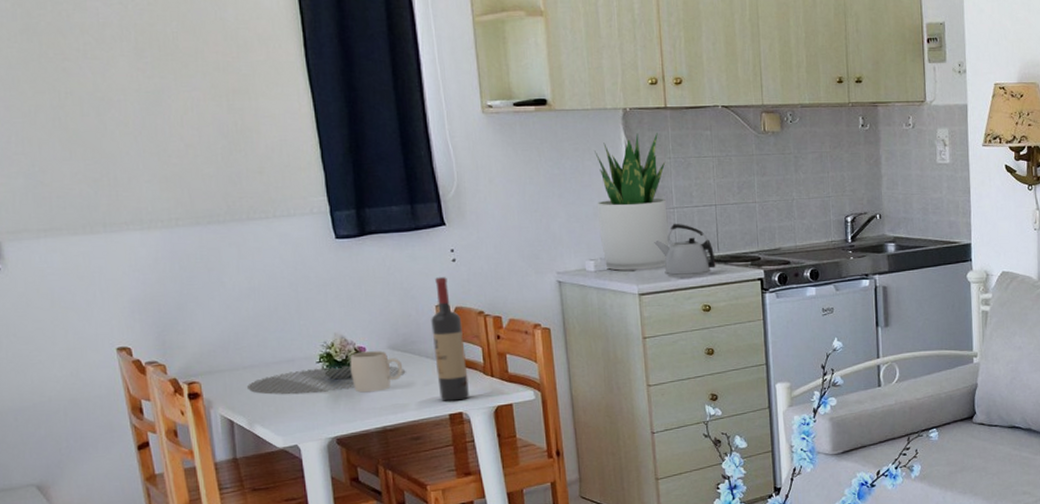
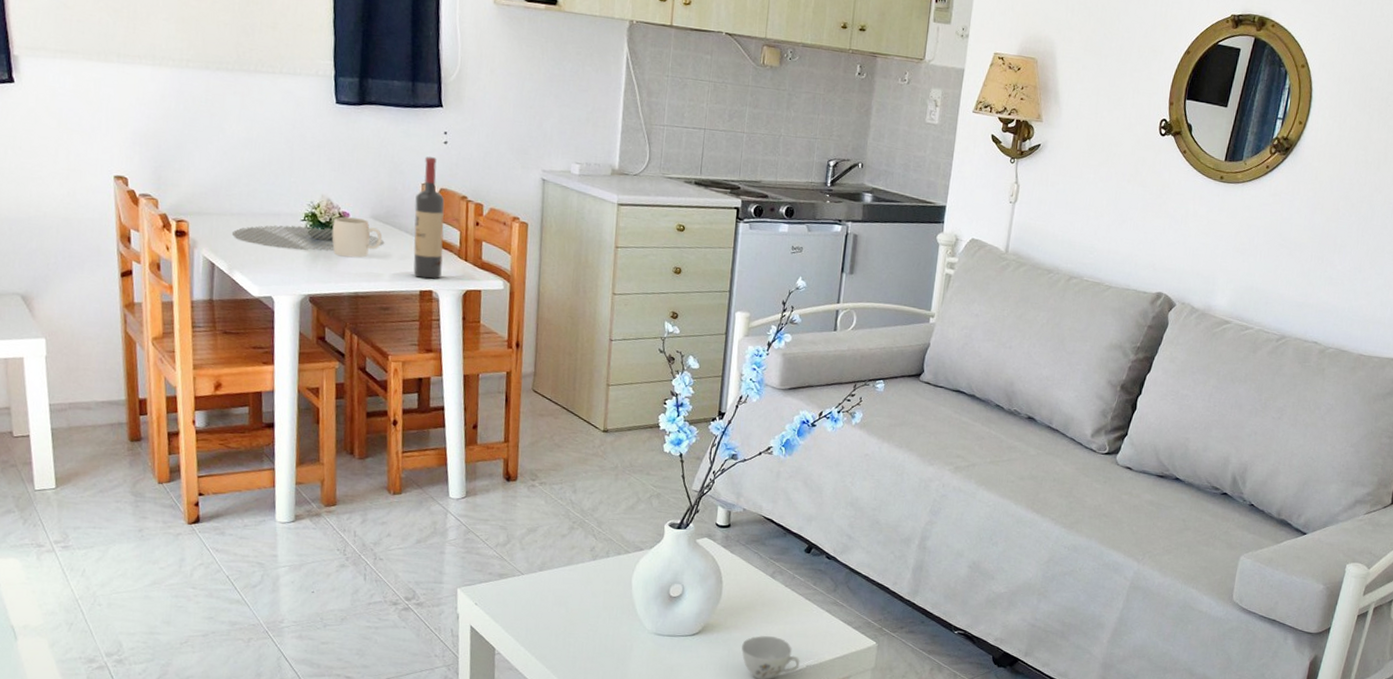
planter: present [595,133,669,271] -> none [589,47,663,182]
kettle: present [654,223,716,278] -> none [640,140,697,196]

